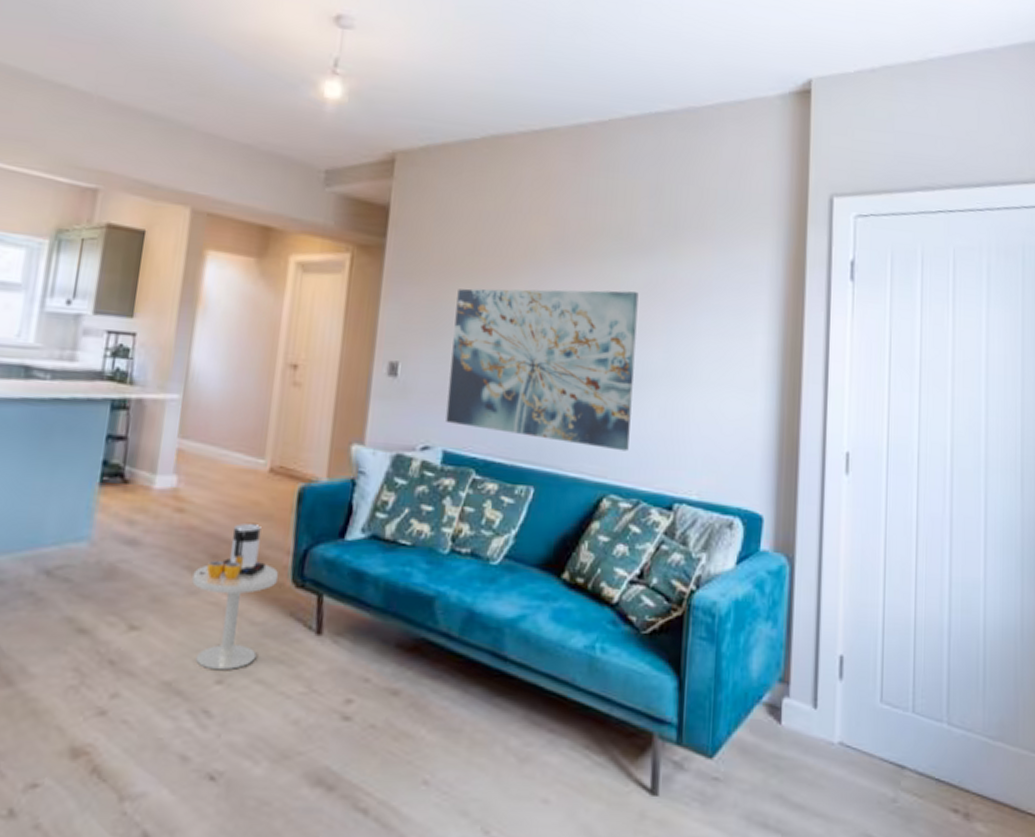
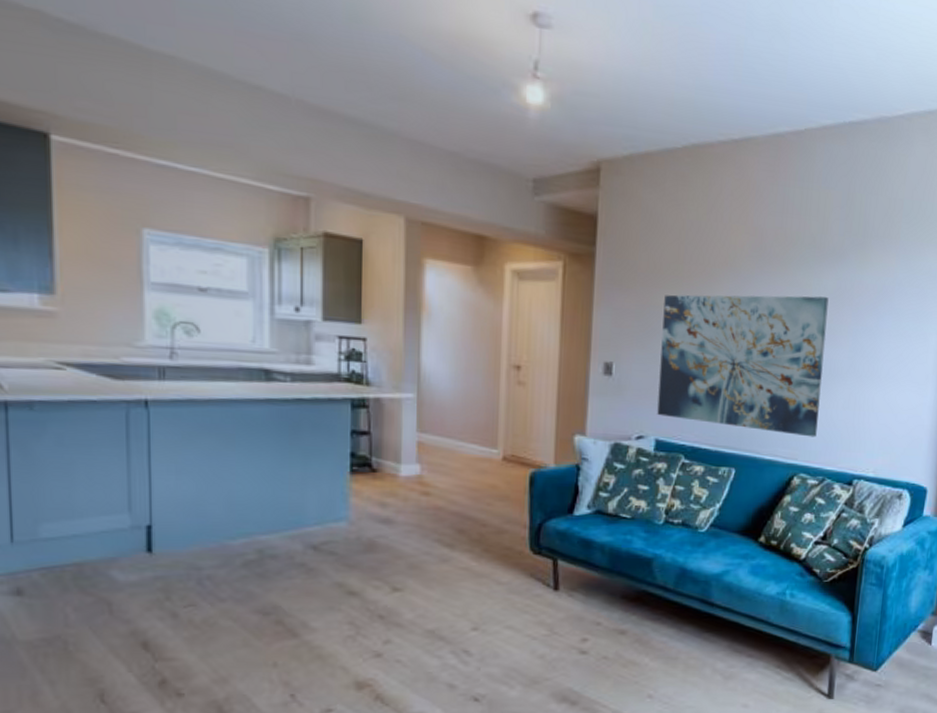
side table: present [192,523,278,671] -> none [443,503,517,620]

